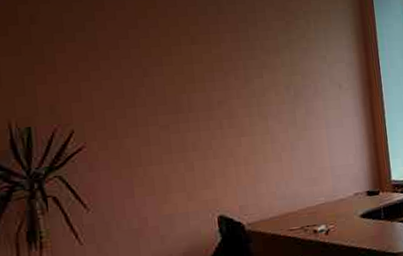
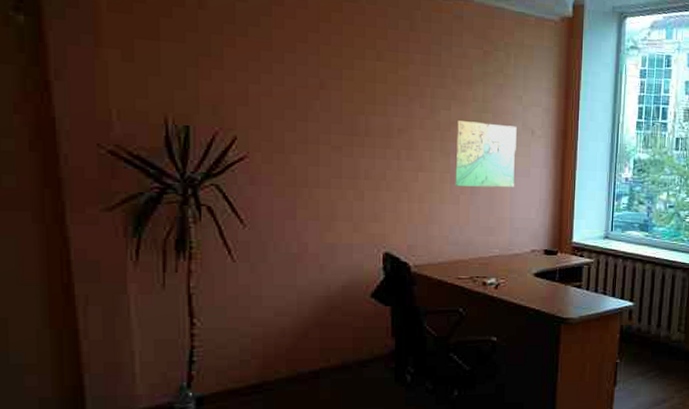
map: none [270,83,330,146] -> present [455,121,517,188]

